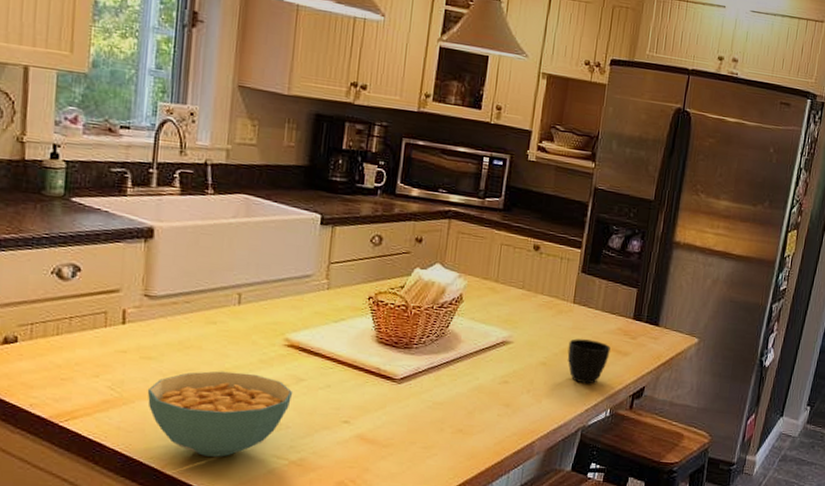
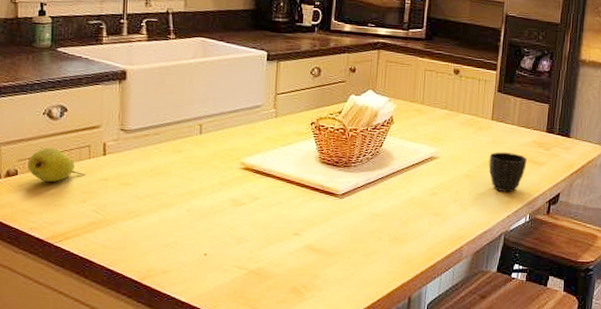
fruit: none [30,312,100,352] -> present [27,148,86,182]
cereal bowl: present [147,371,293,457] -> none [126,193,250,269]

